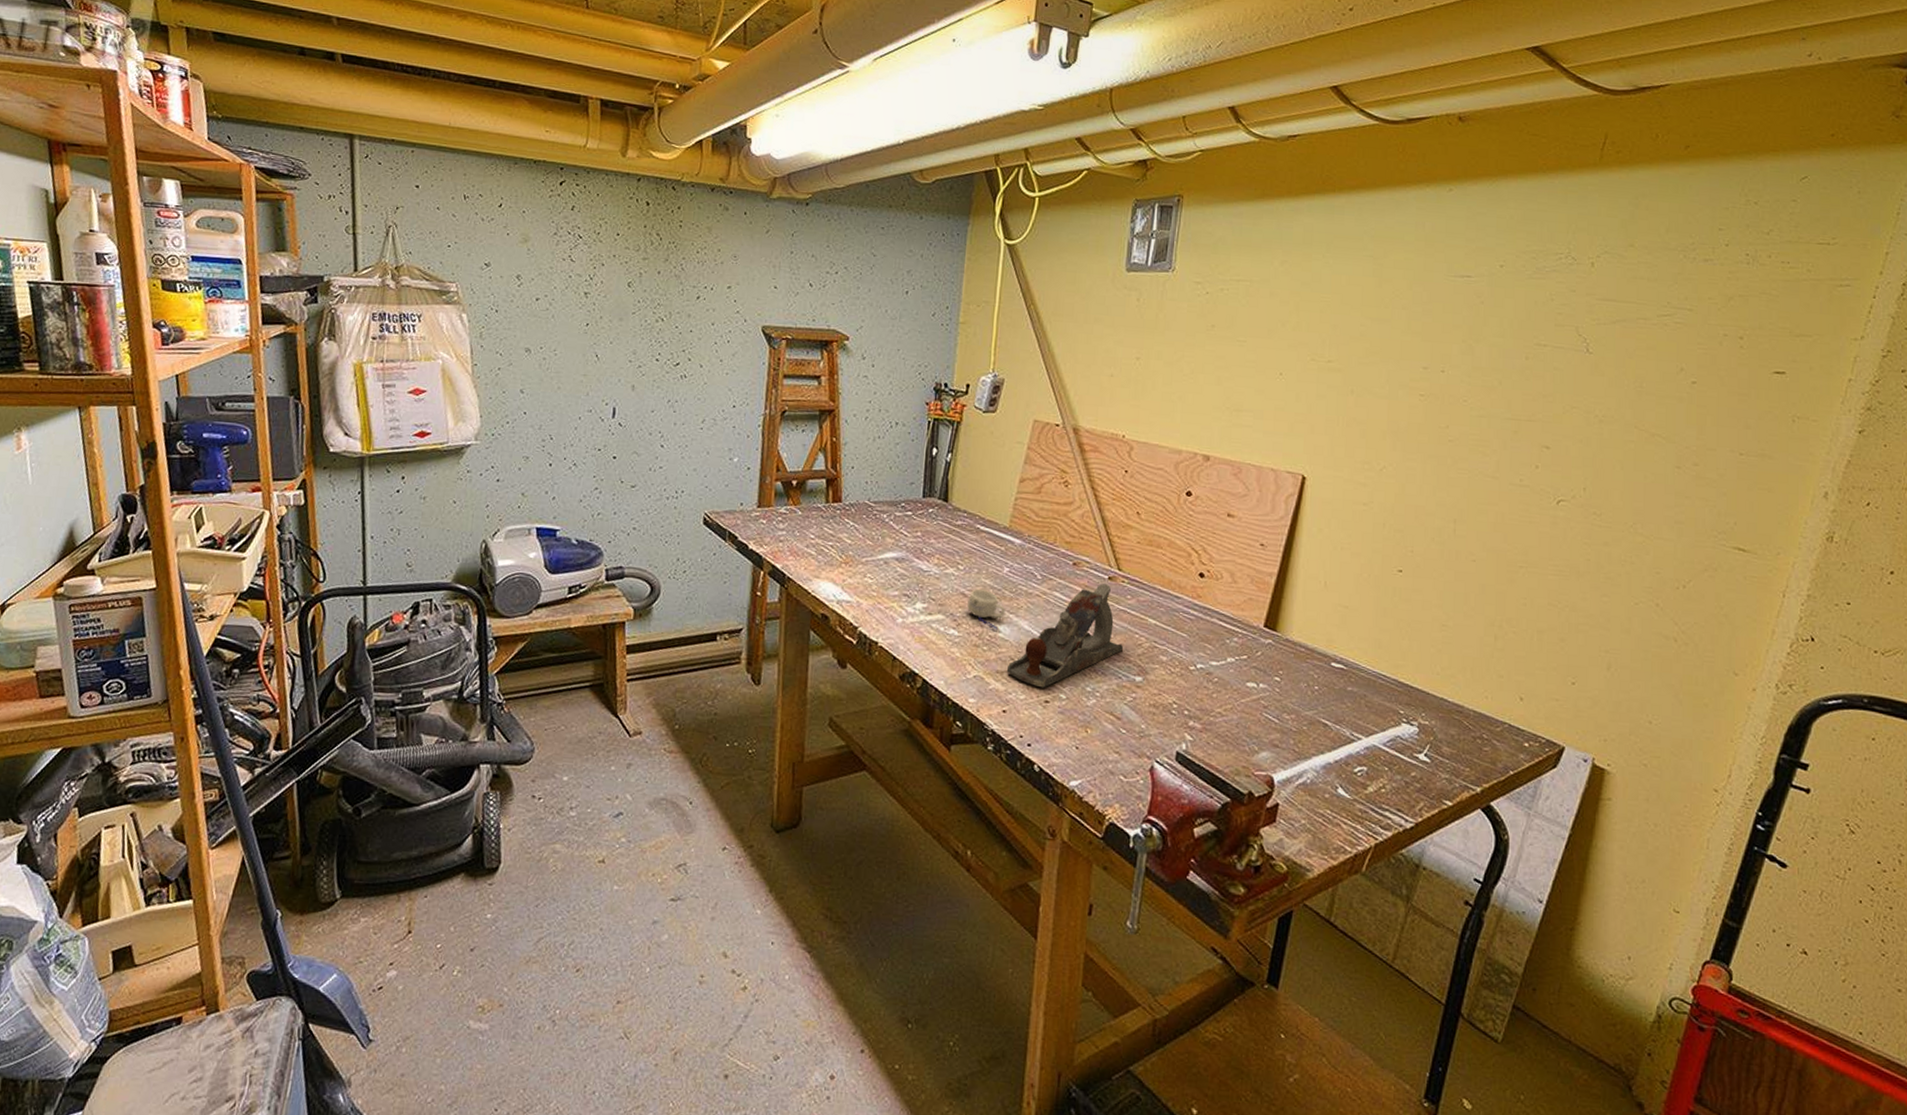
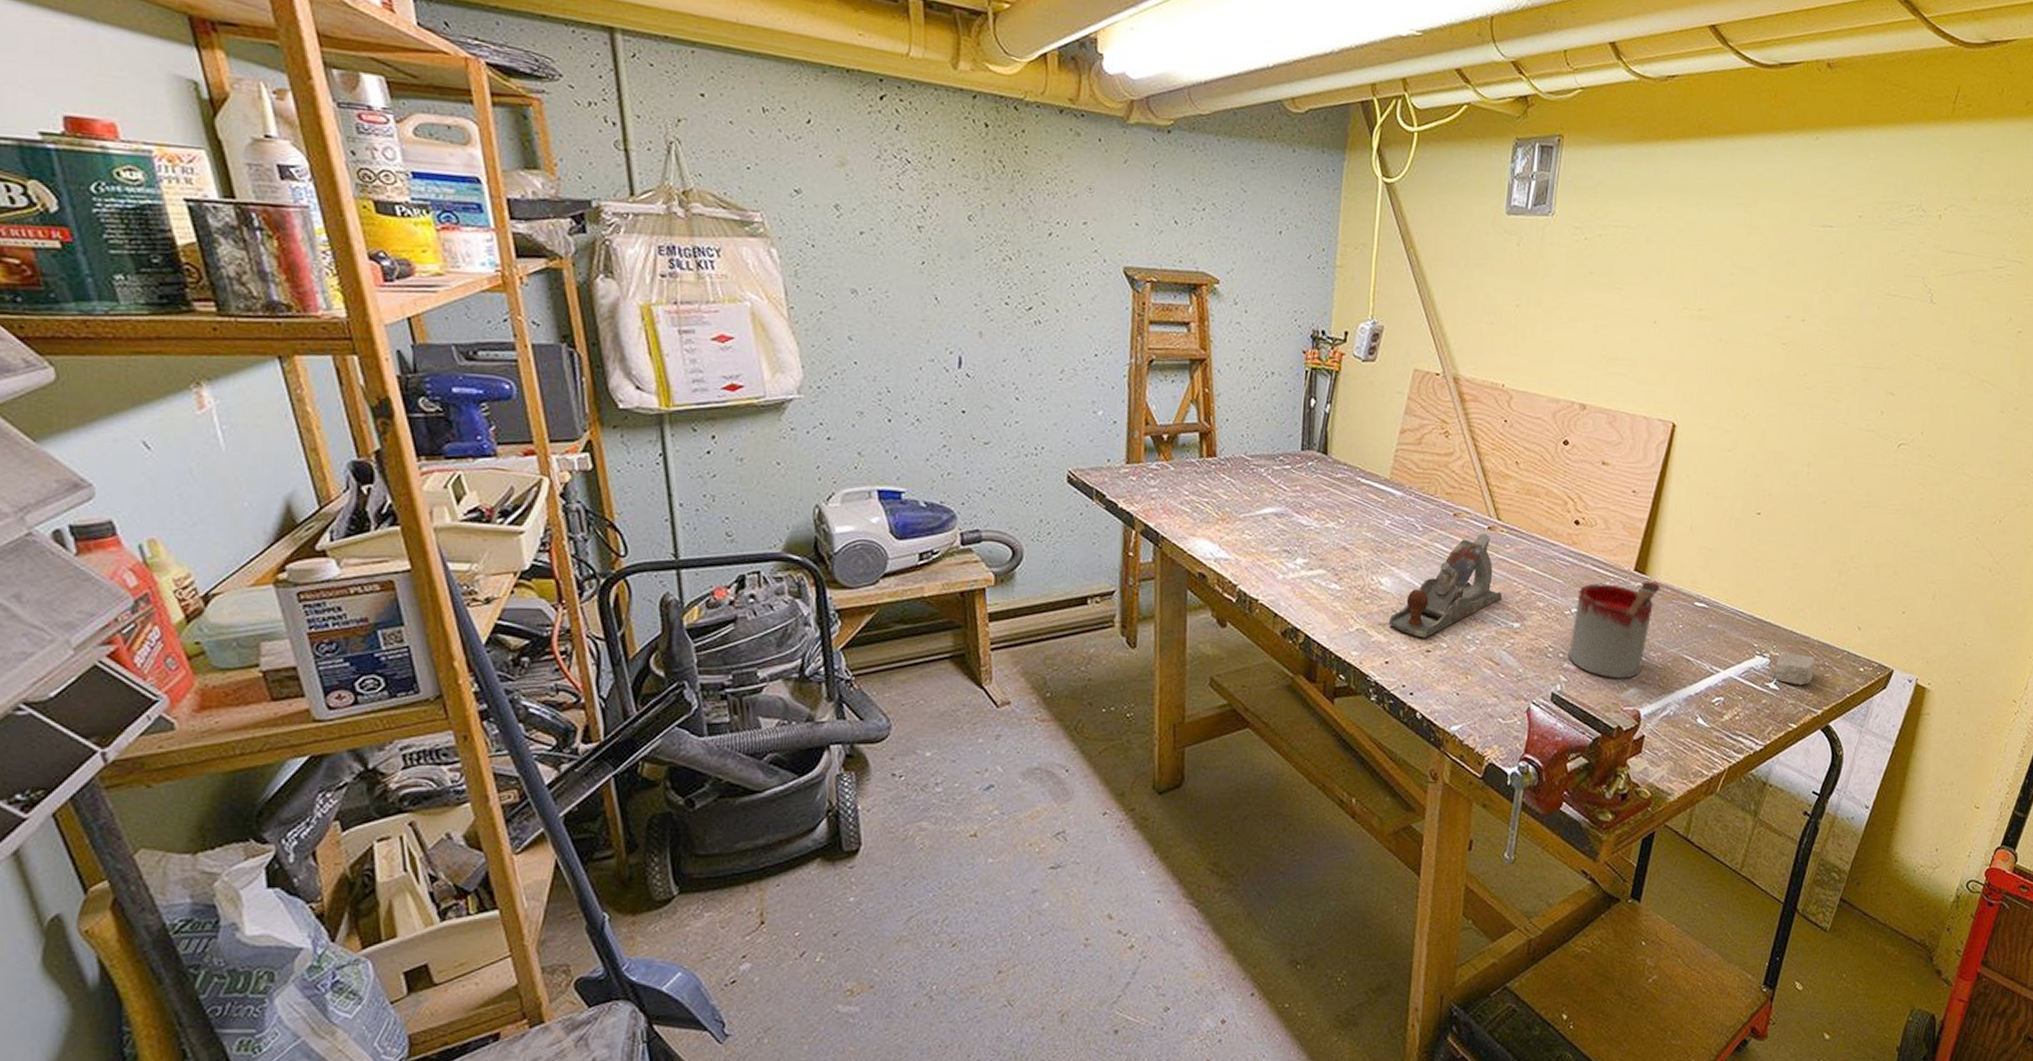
mug: present [966,588,1005,631] -> none [1347,541,1387,584]
paint can: none [1194,638,1293,741] -> present [1568,581,1660,679]
soap bar: none [1425,721,1472,759] -> present [1775,652,1816,686]

